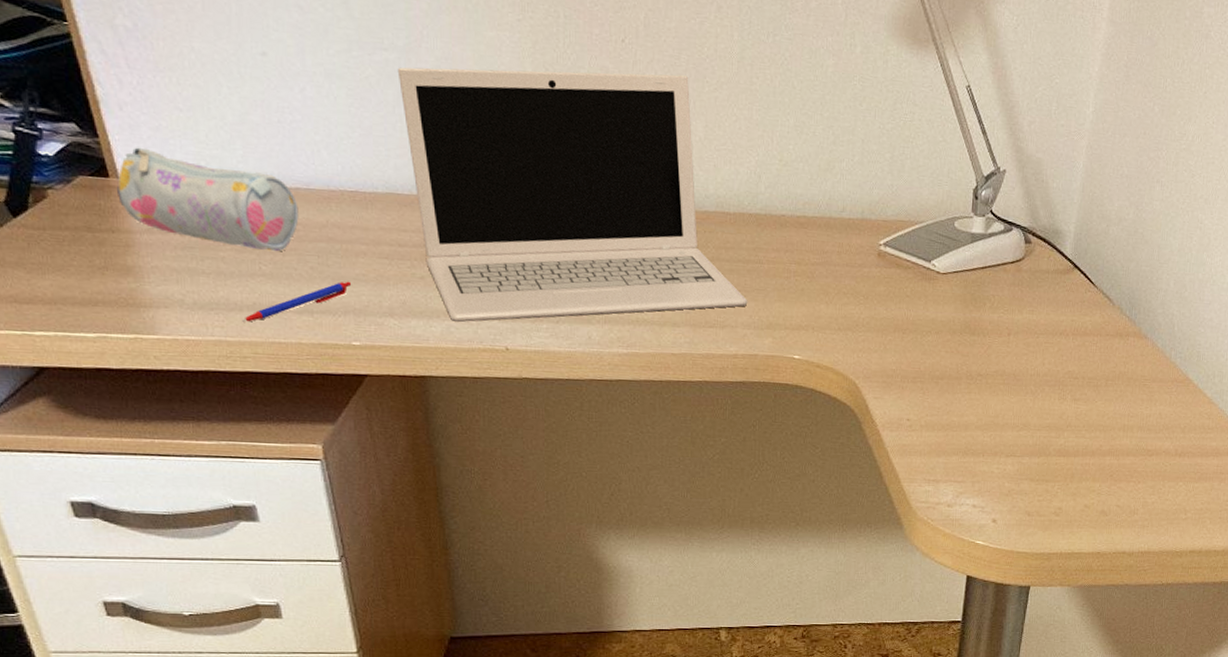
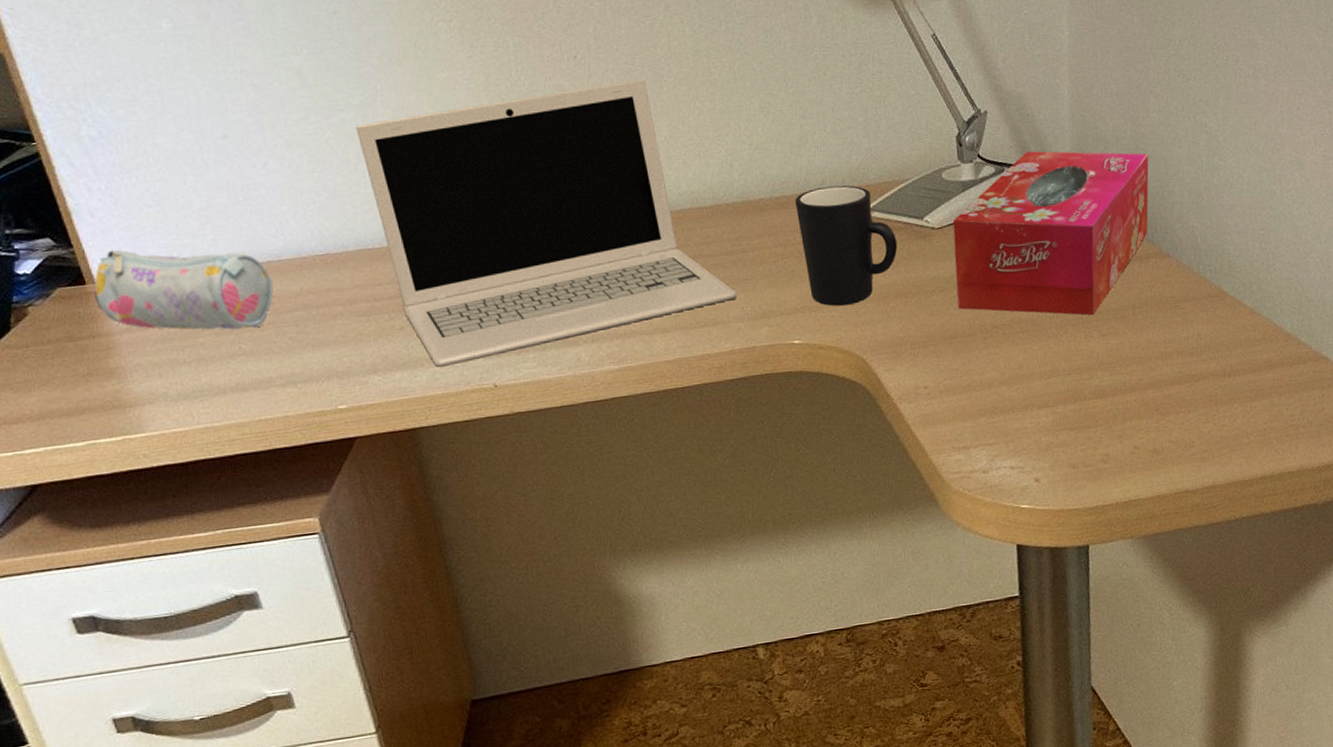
pen: present [242,281,352,322] -> none [227,345,332,405]
mug: none [814,214,904,331] -> present [795,185,898,306]
tissue box: none [949,216,1146,380] -> present [952,151,1149,316]

